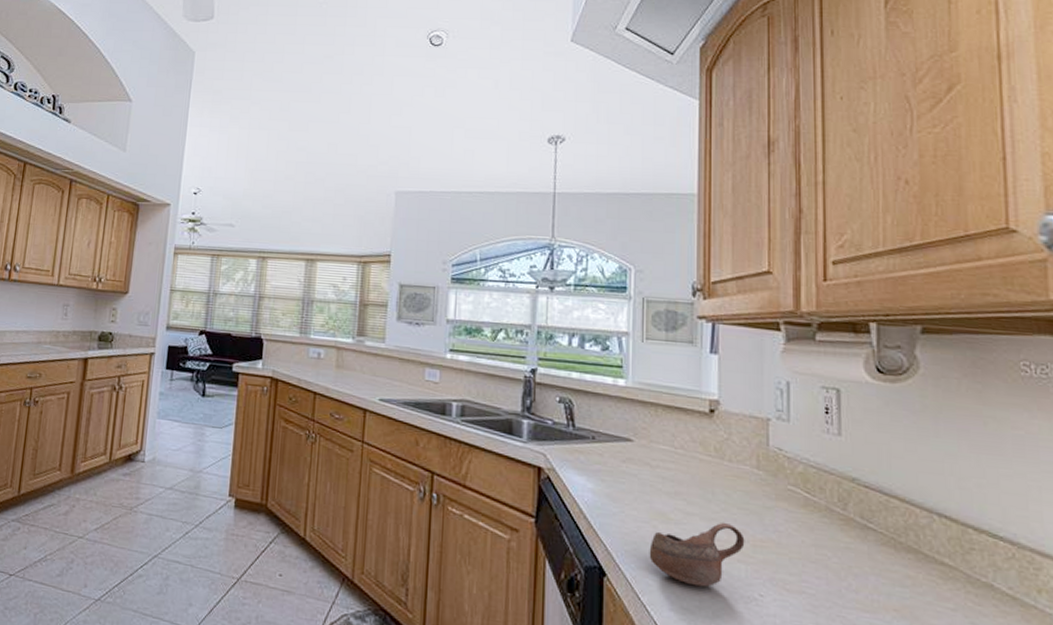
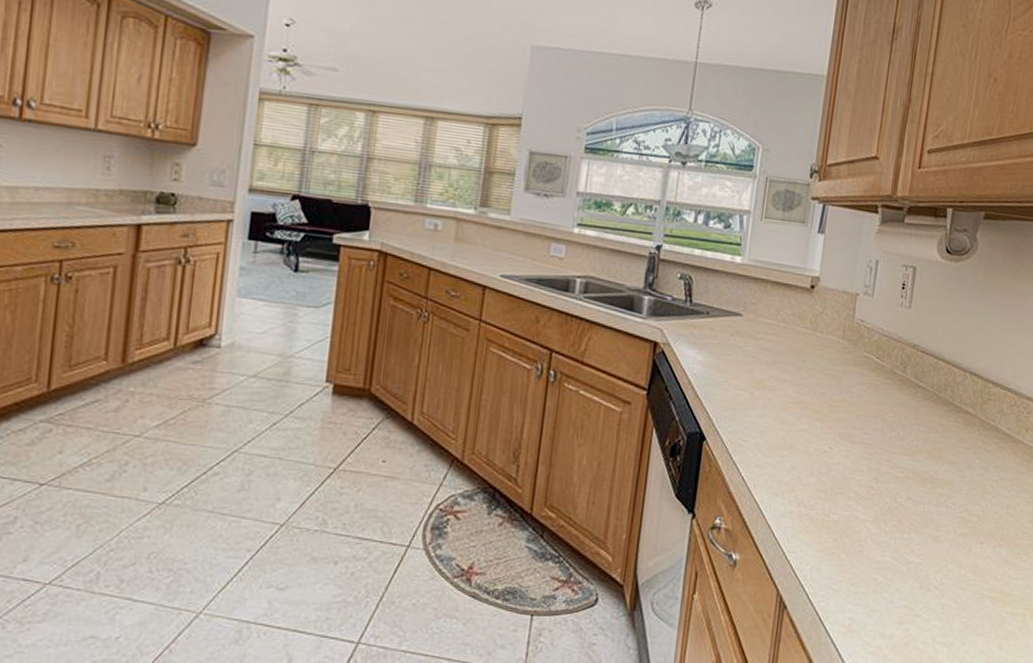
cup: present [649,522,745,587] -> none [744,386,824,444]

